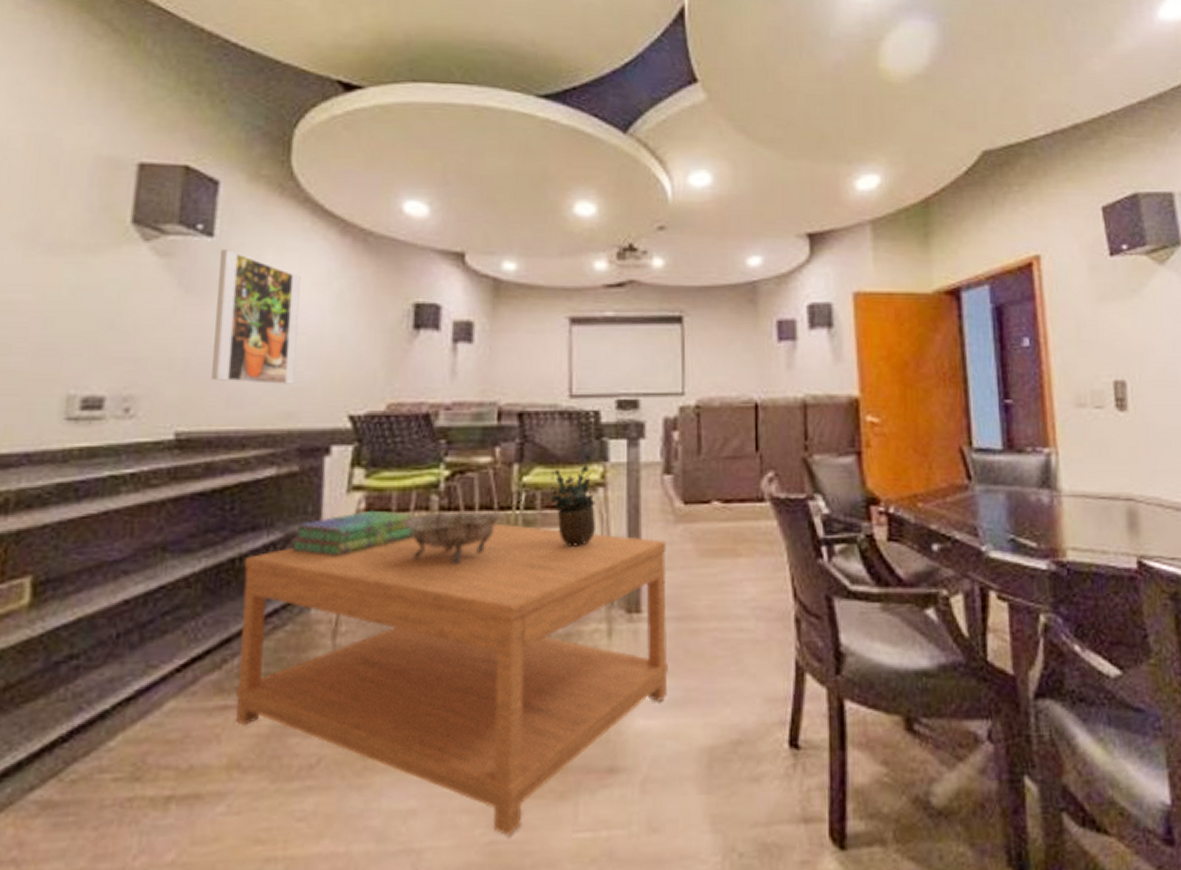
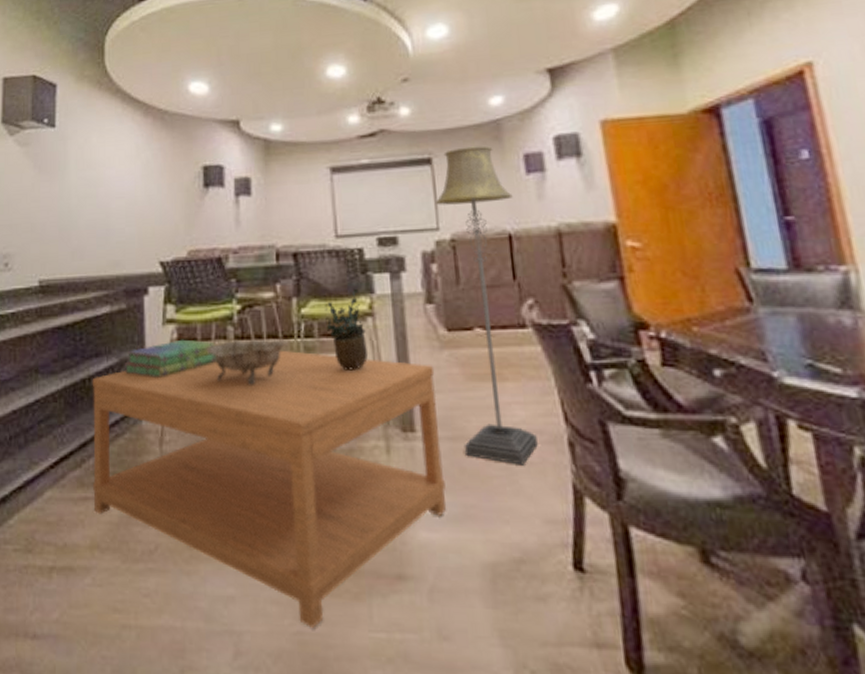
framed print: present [211,250,301,384] -> none [60,136,118,240]
floor lamp: none [683,307,765,644] -> present [436,145,538,465]

